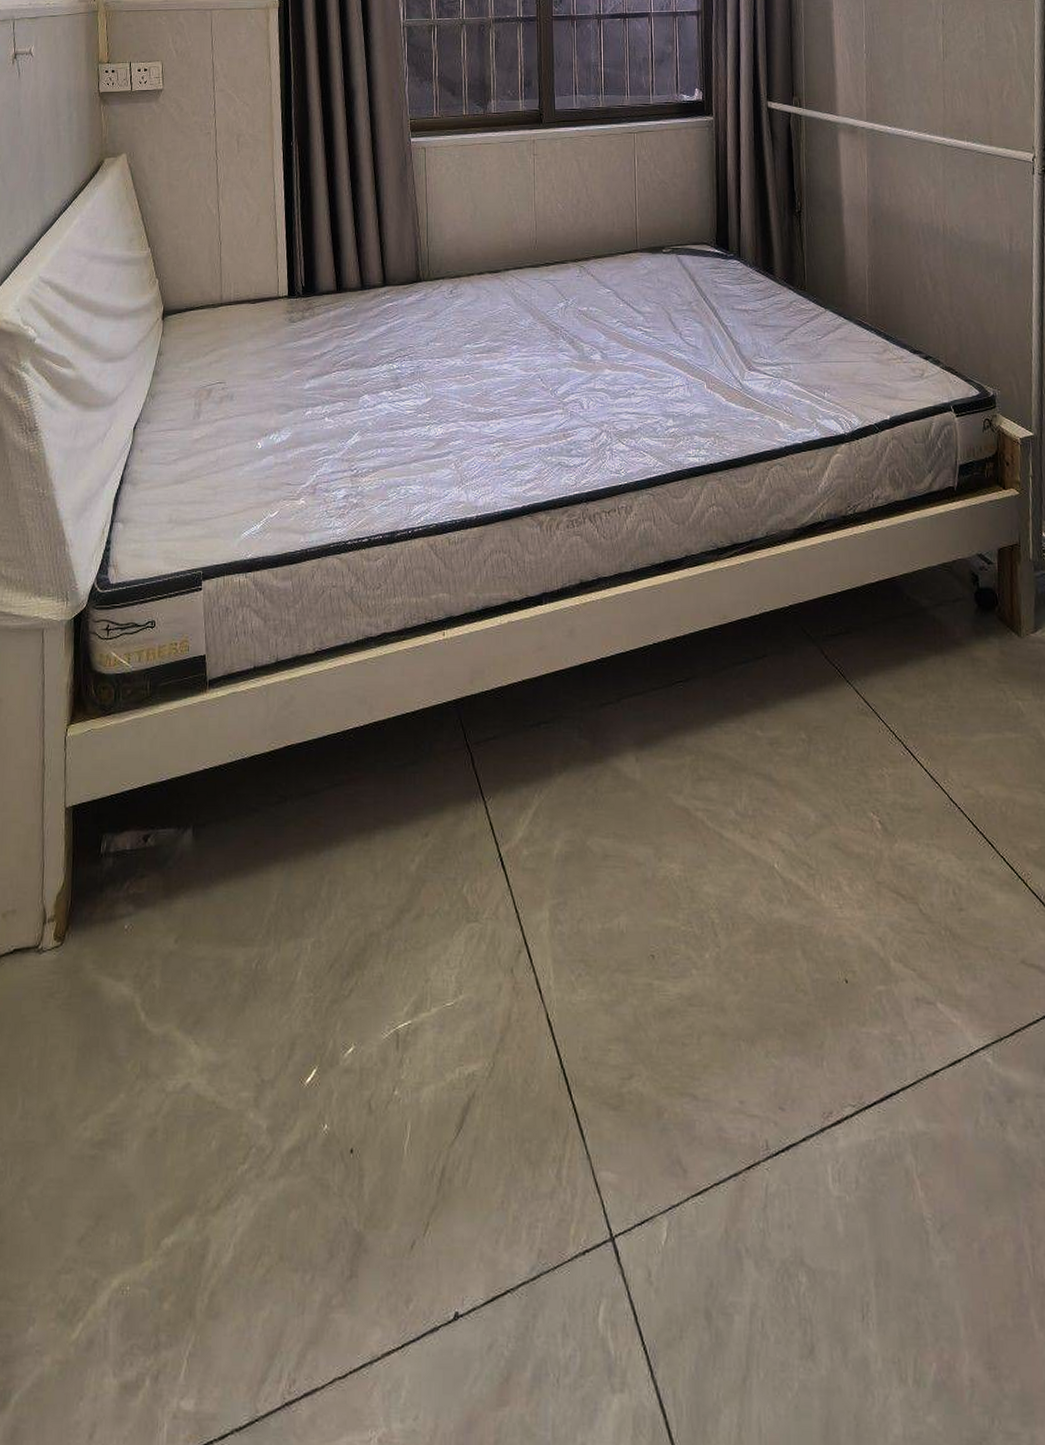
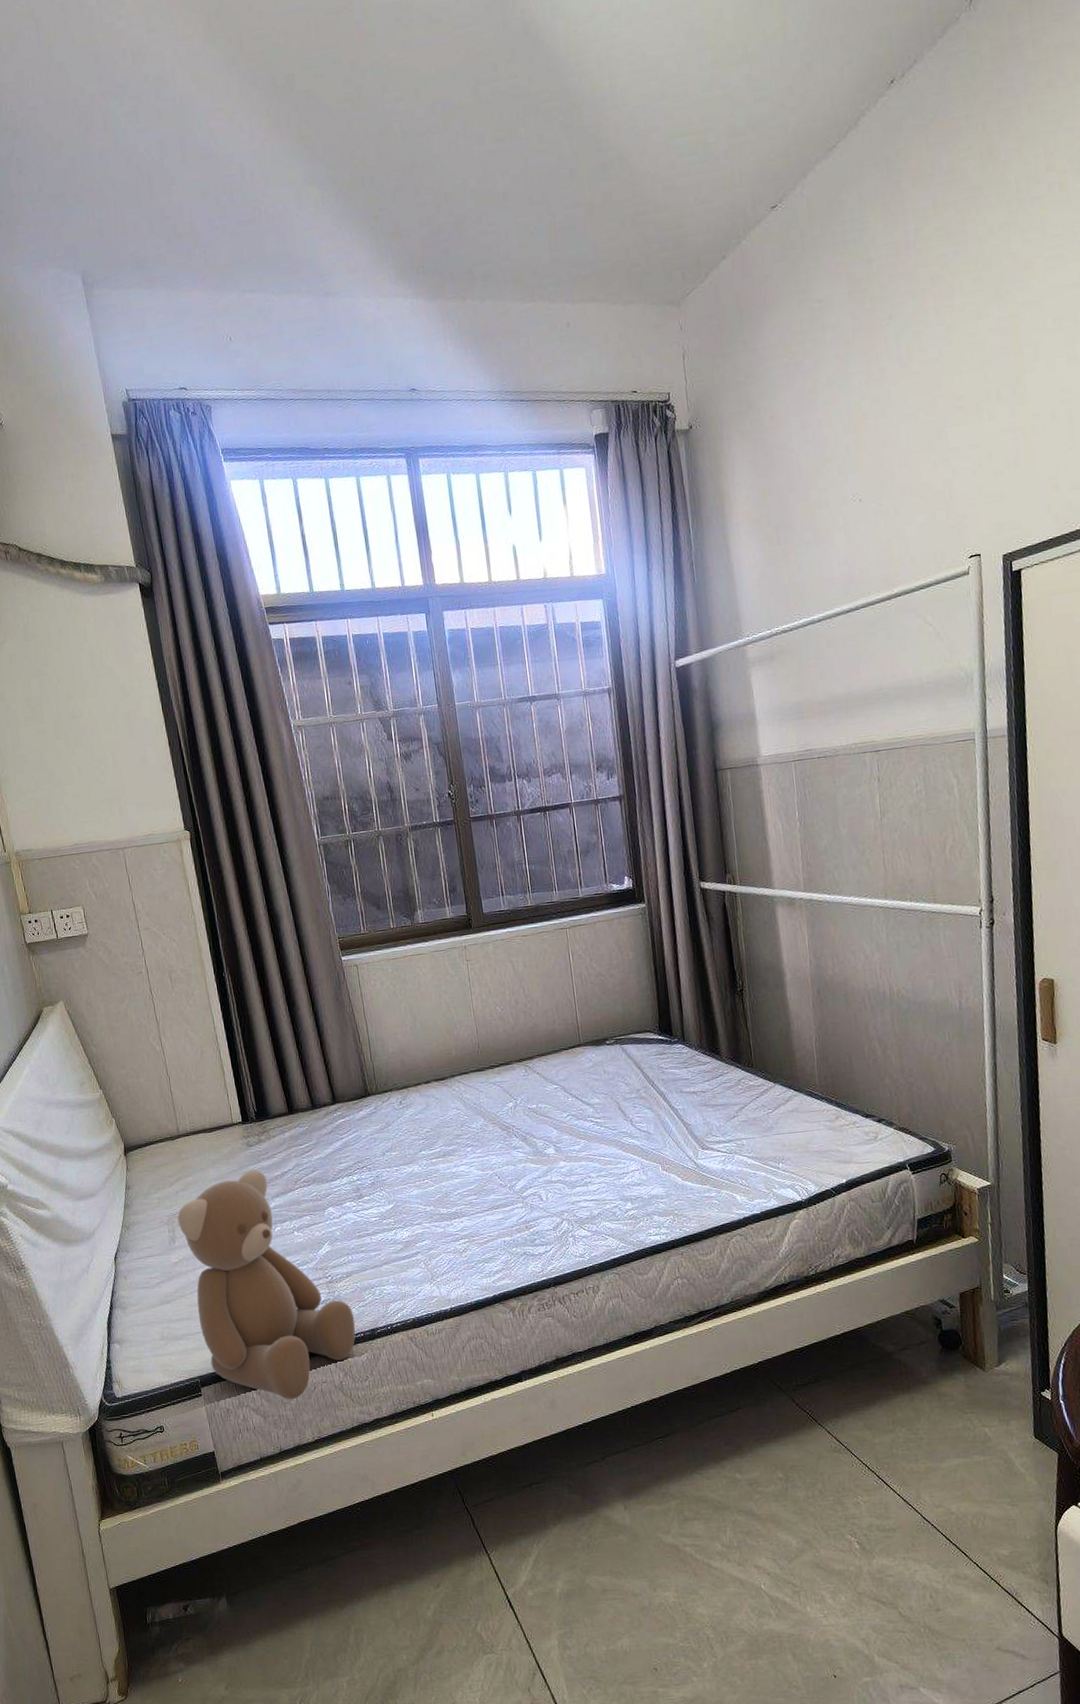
teddy bear: none [206,347,375,604] -> present [177,1170,356,1400]

